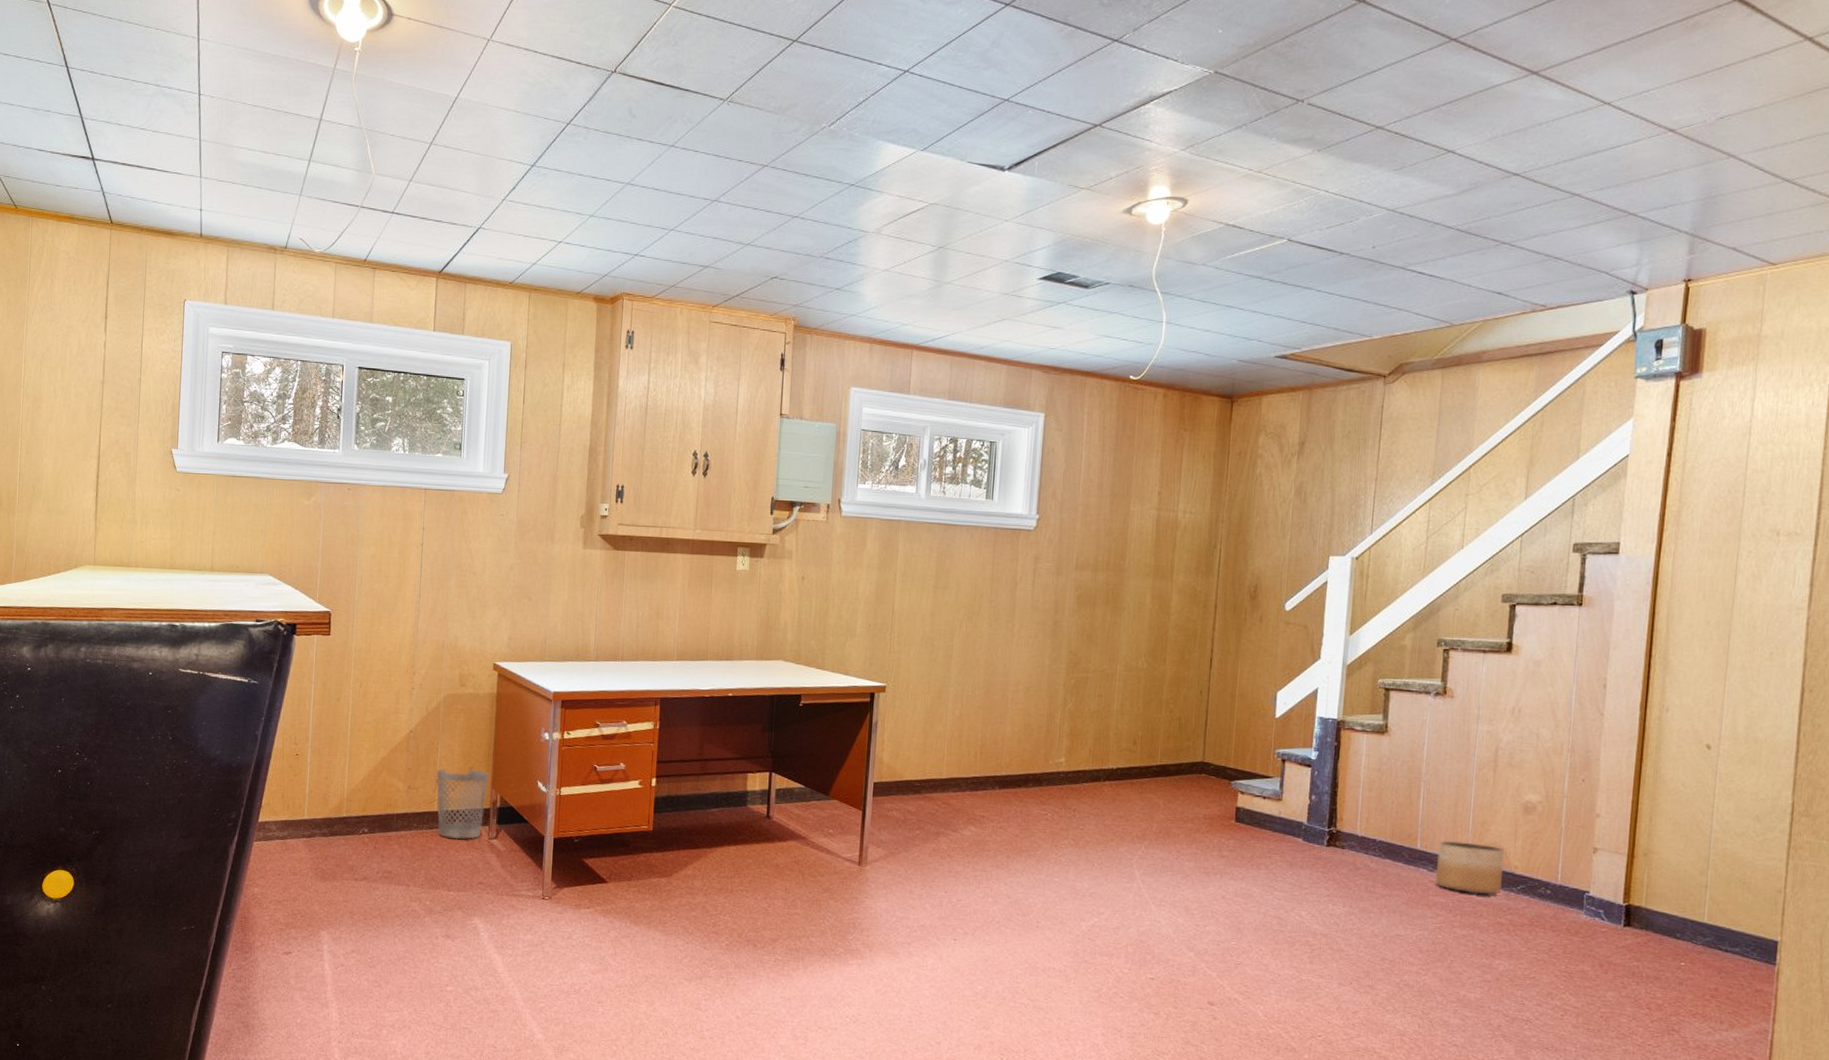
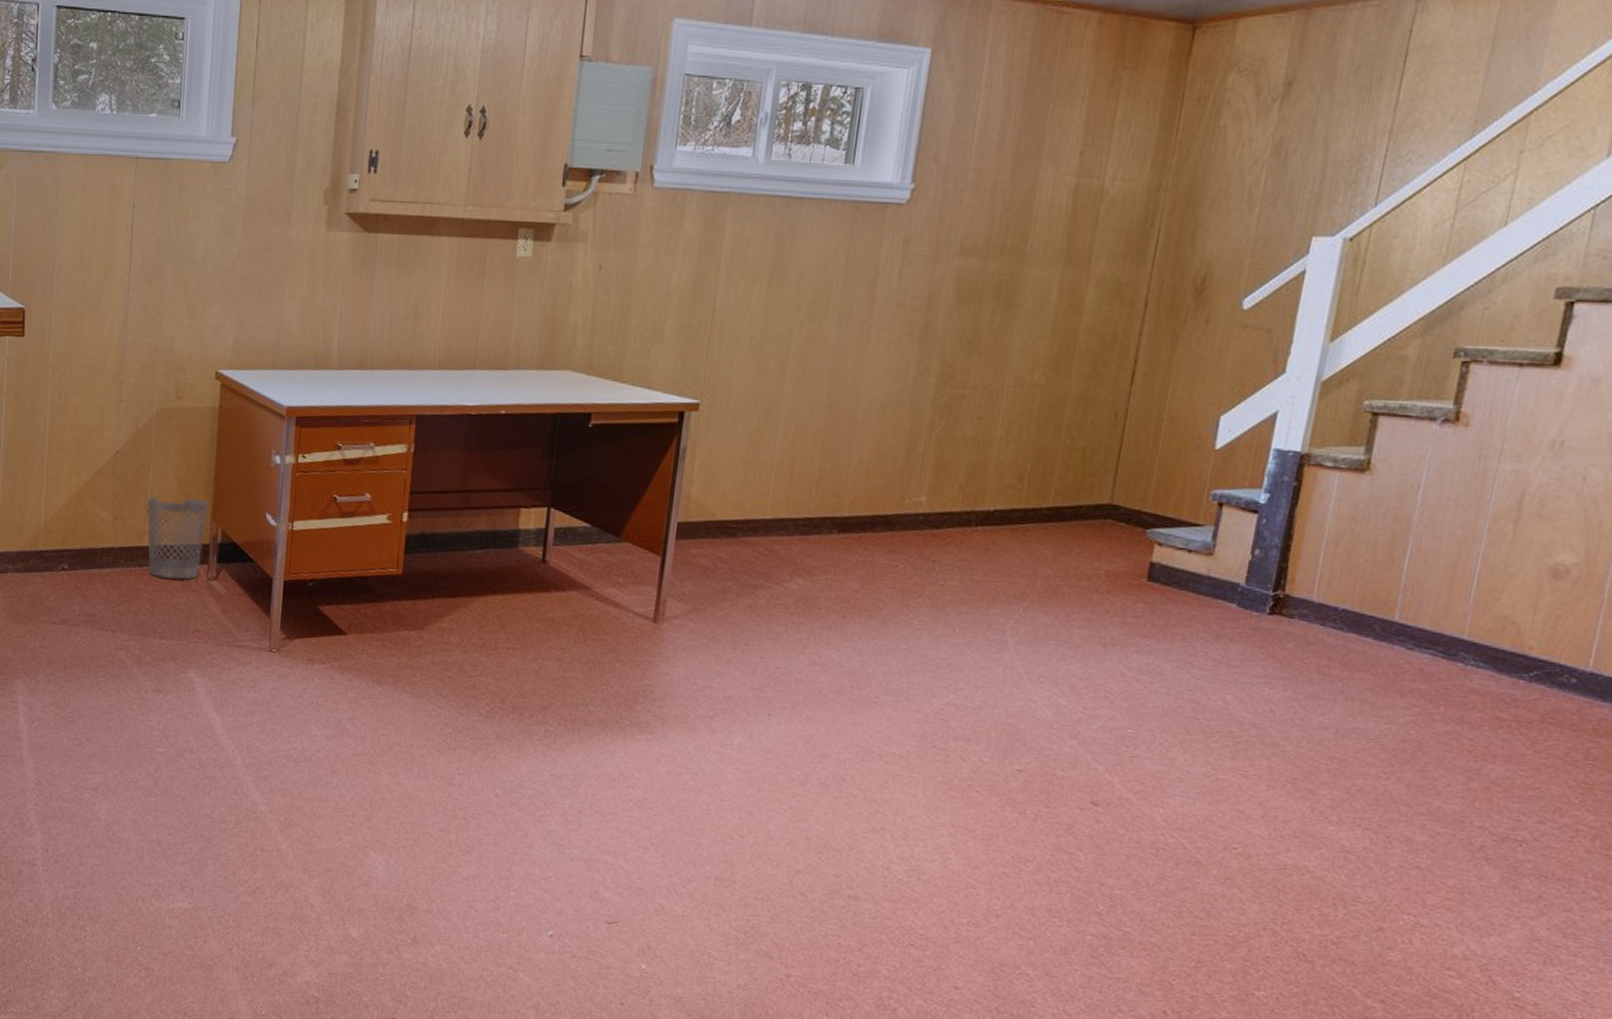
planter: present [1435,841,1504,895] -> none [1414,611,1517,682]

